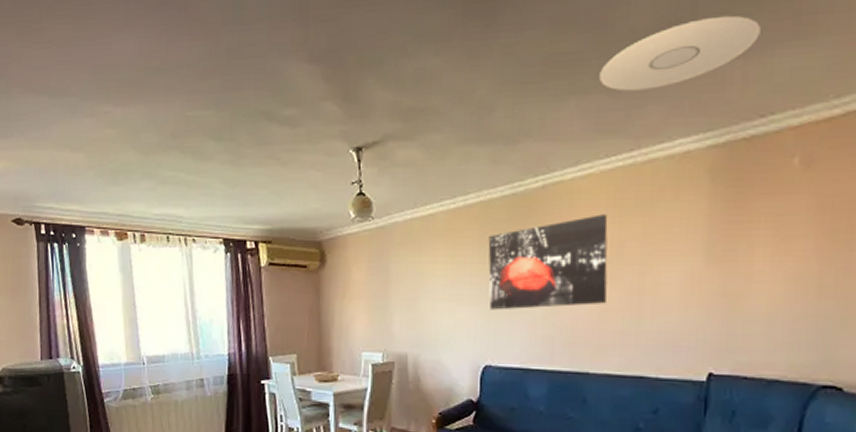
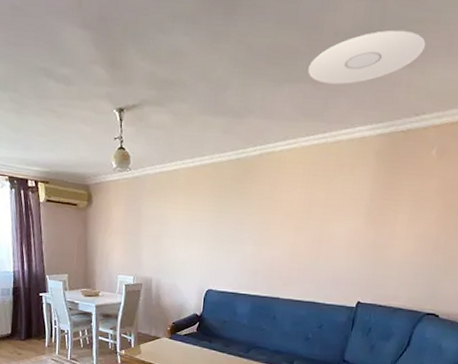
wall art: present [488,214,608,310] -> none [214,180,303,249]

